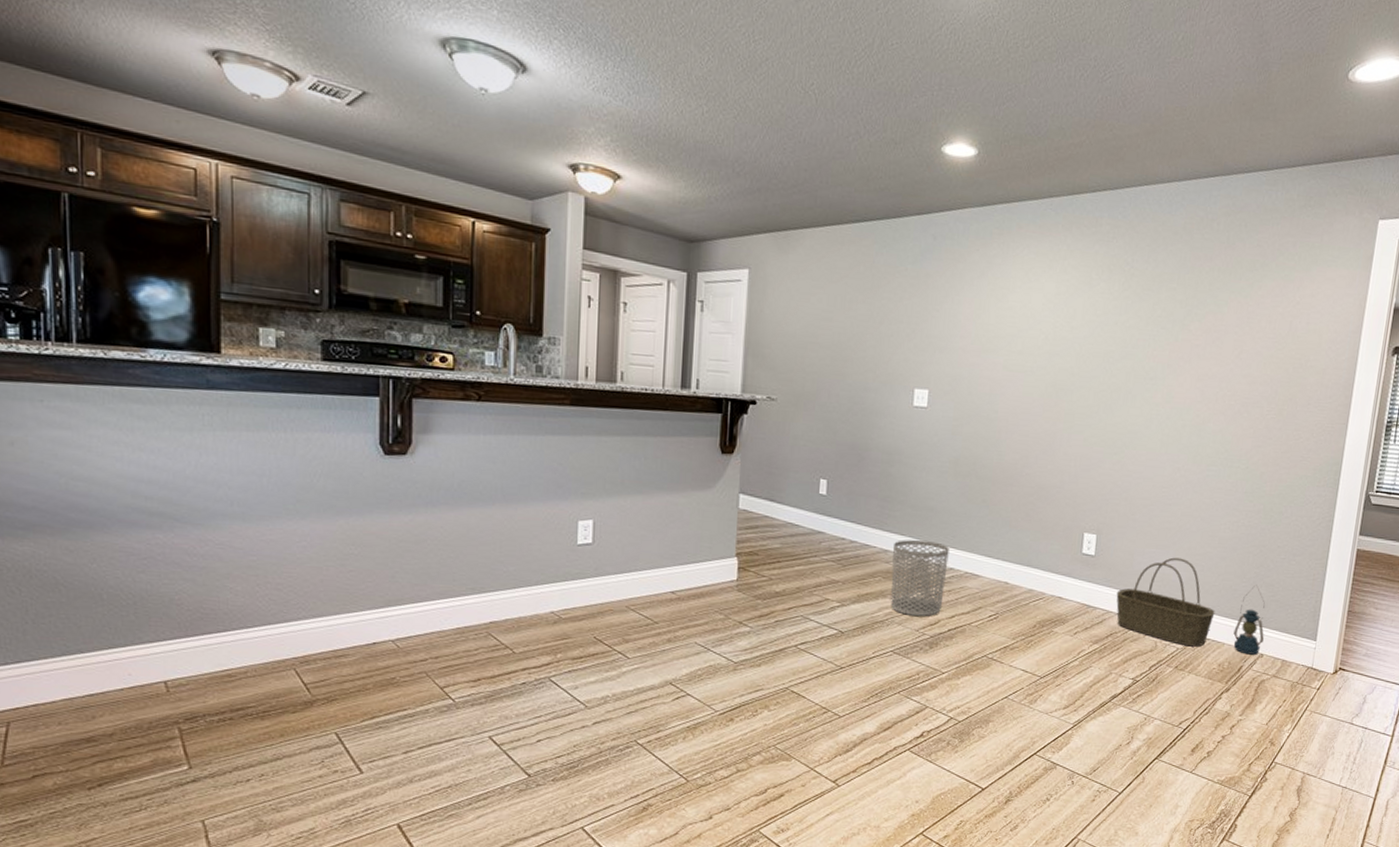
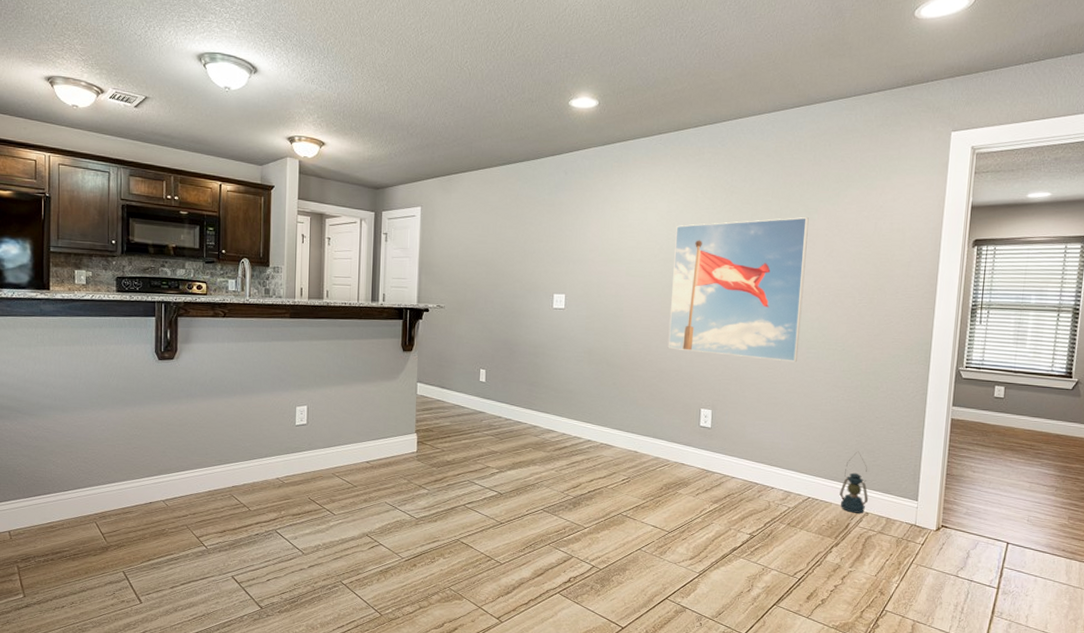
waste bin: present [890,539,949,616] -> none [540,416,587,480]
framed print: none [1049,309,1218,481] -> present [667,217,809,362]
basket: present [1116,557,1215,647] -> none [731,428,822,506]

